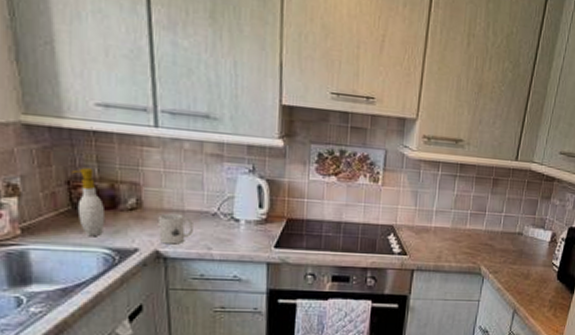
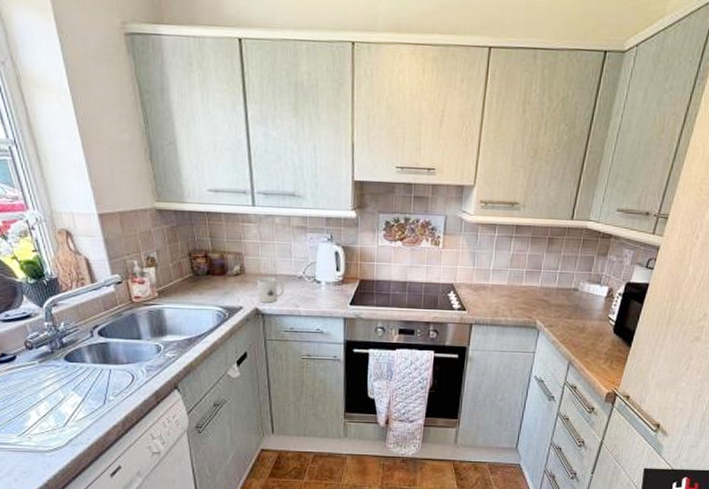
soap bottle: present [70,168,106,236] -> none [191,242,218,297]

